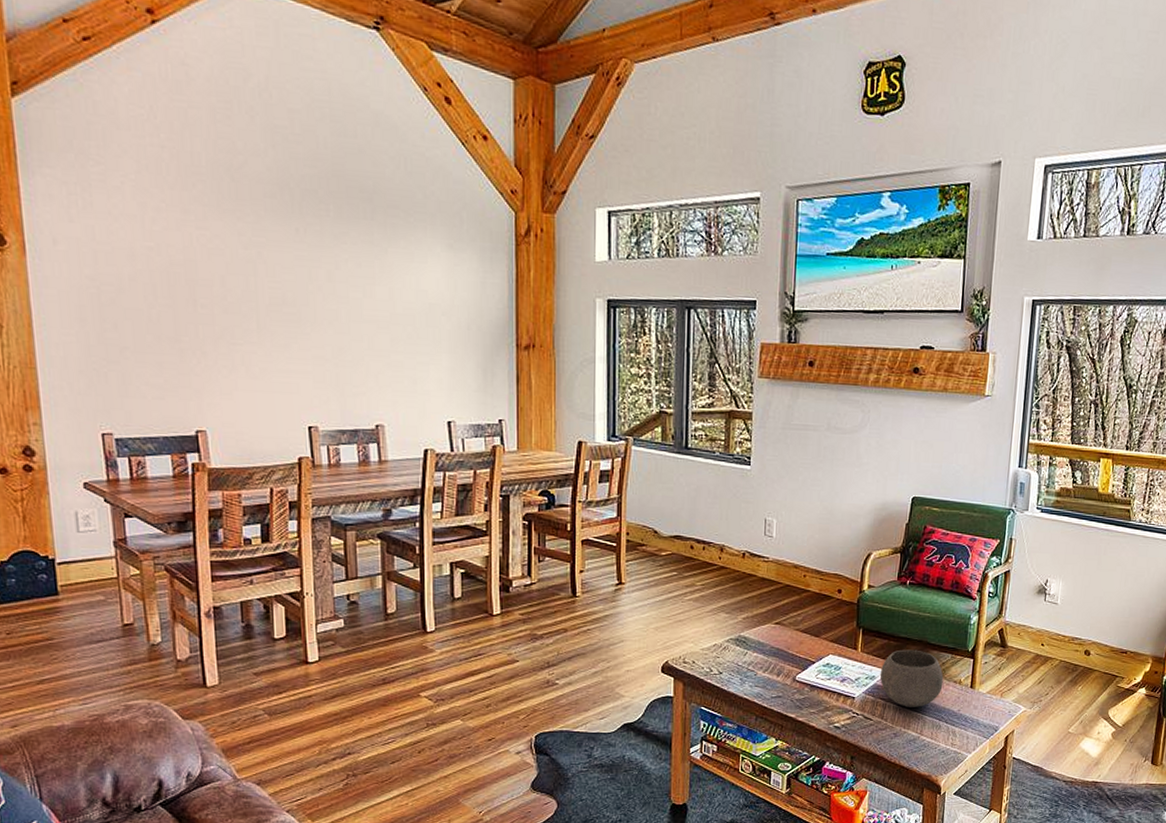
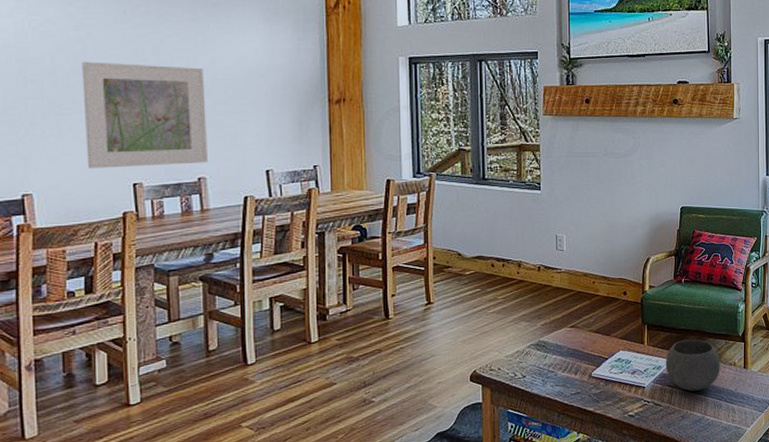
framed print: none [253,285,386,409] -> present [81,61,208,169]

